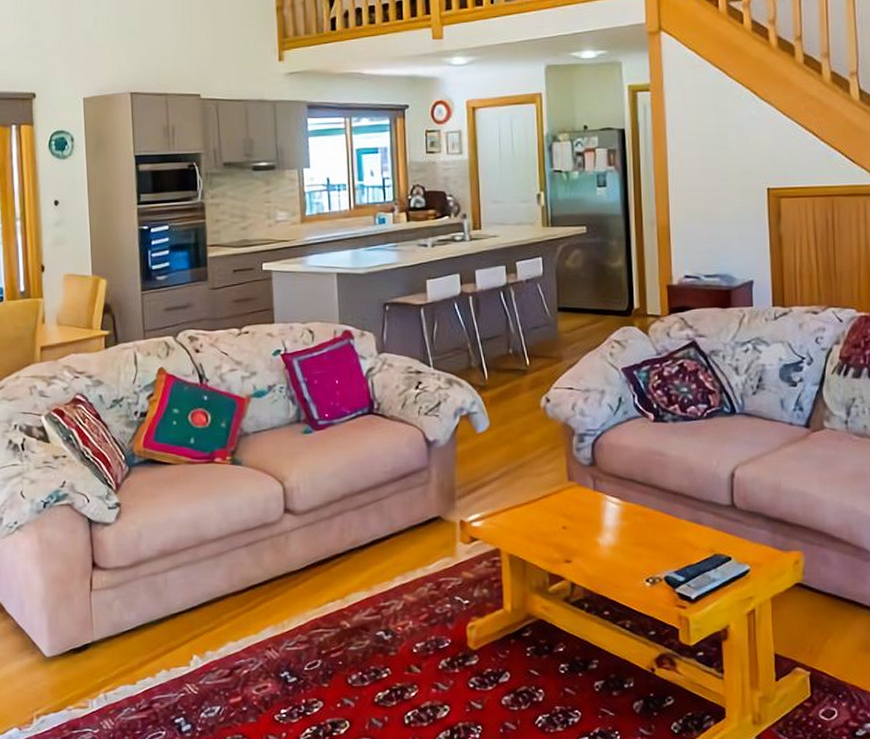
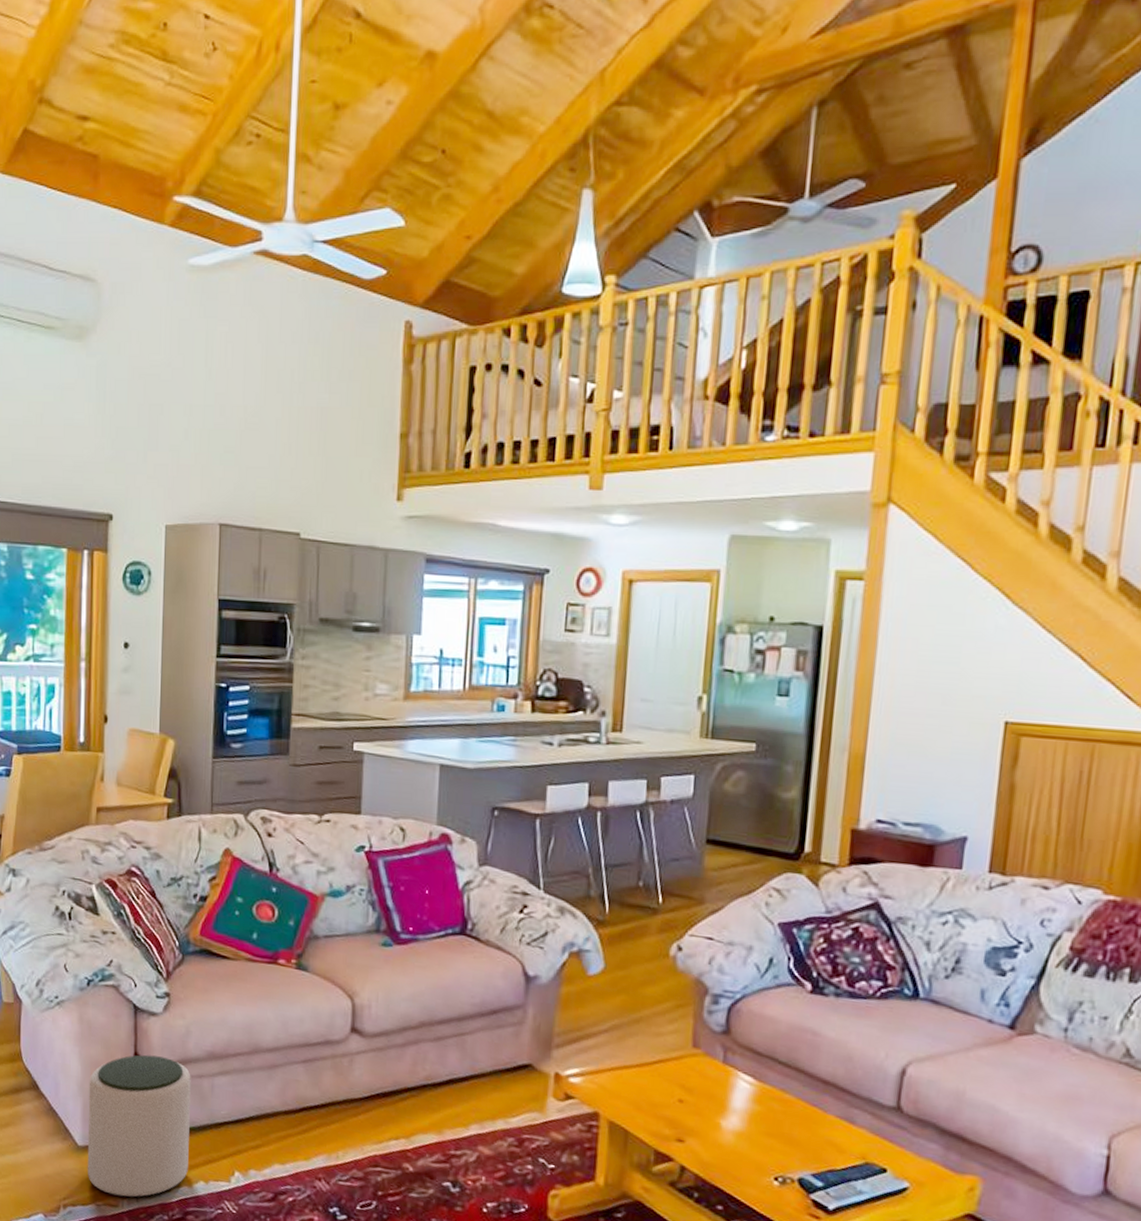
plant pot: none [52,562,150,697] -> present [87,1054,191,1198]

